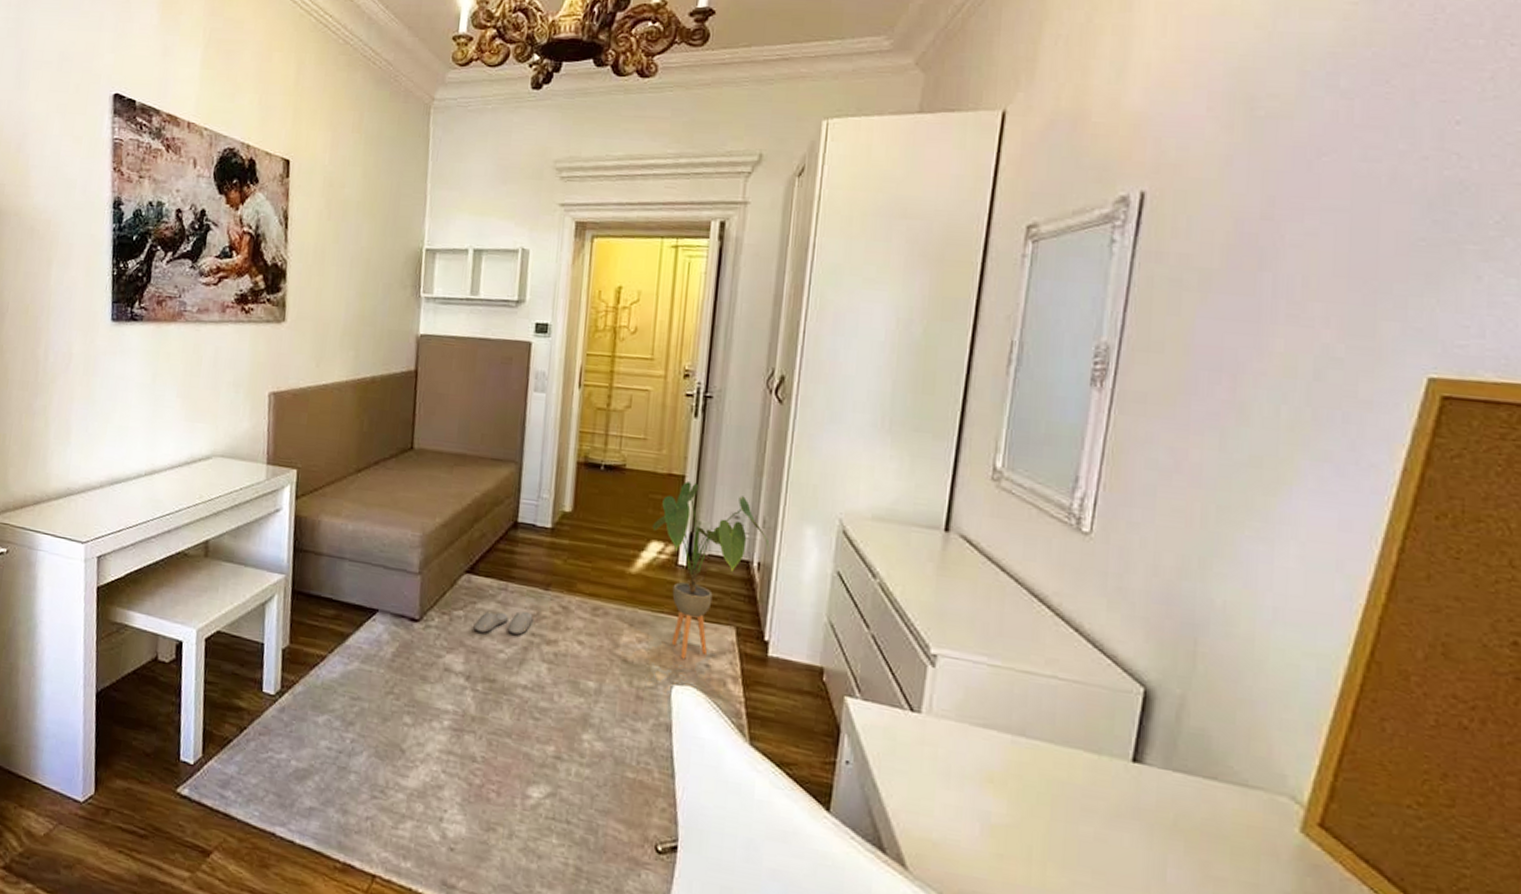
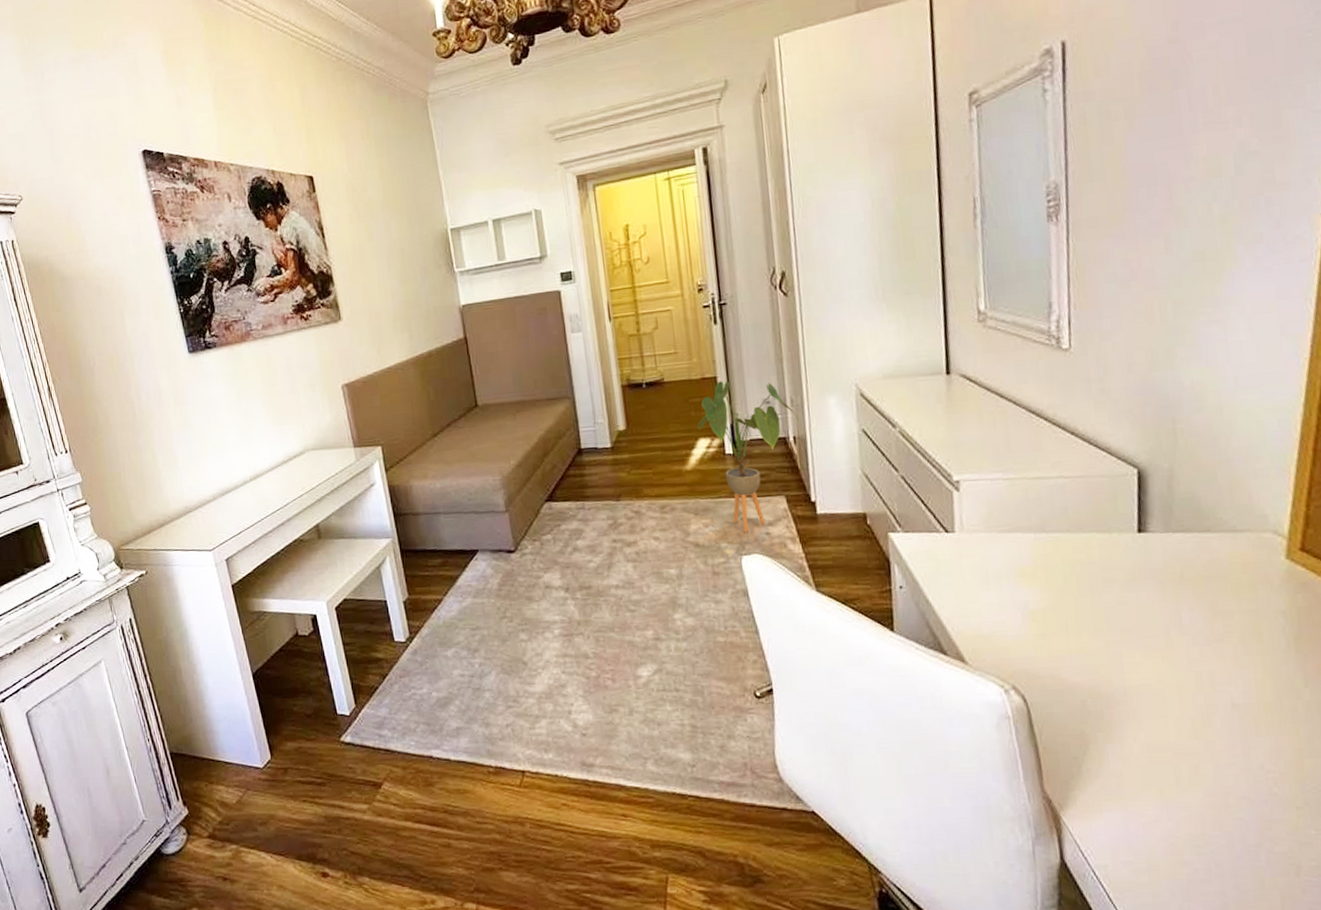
slippers: present [473,611,533,635] -> none [562,523,612,550]

